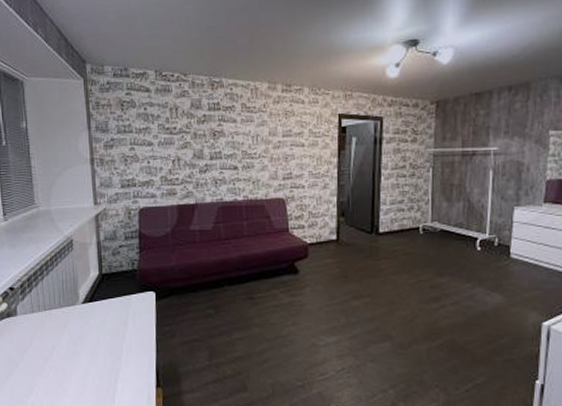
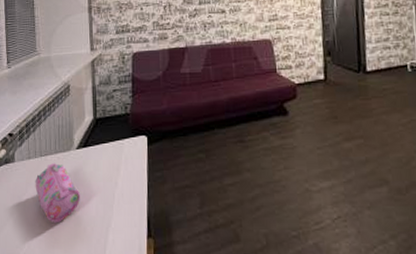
pencil case: none [40,317,88,373] -> present [35,163,81,222]

